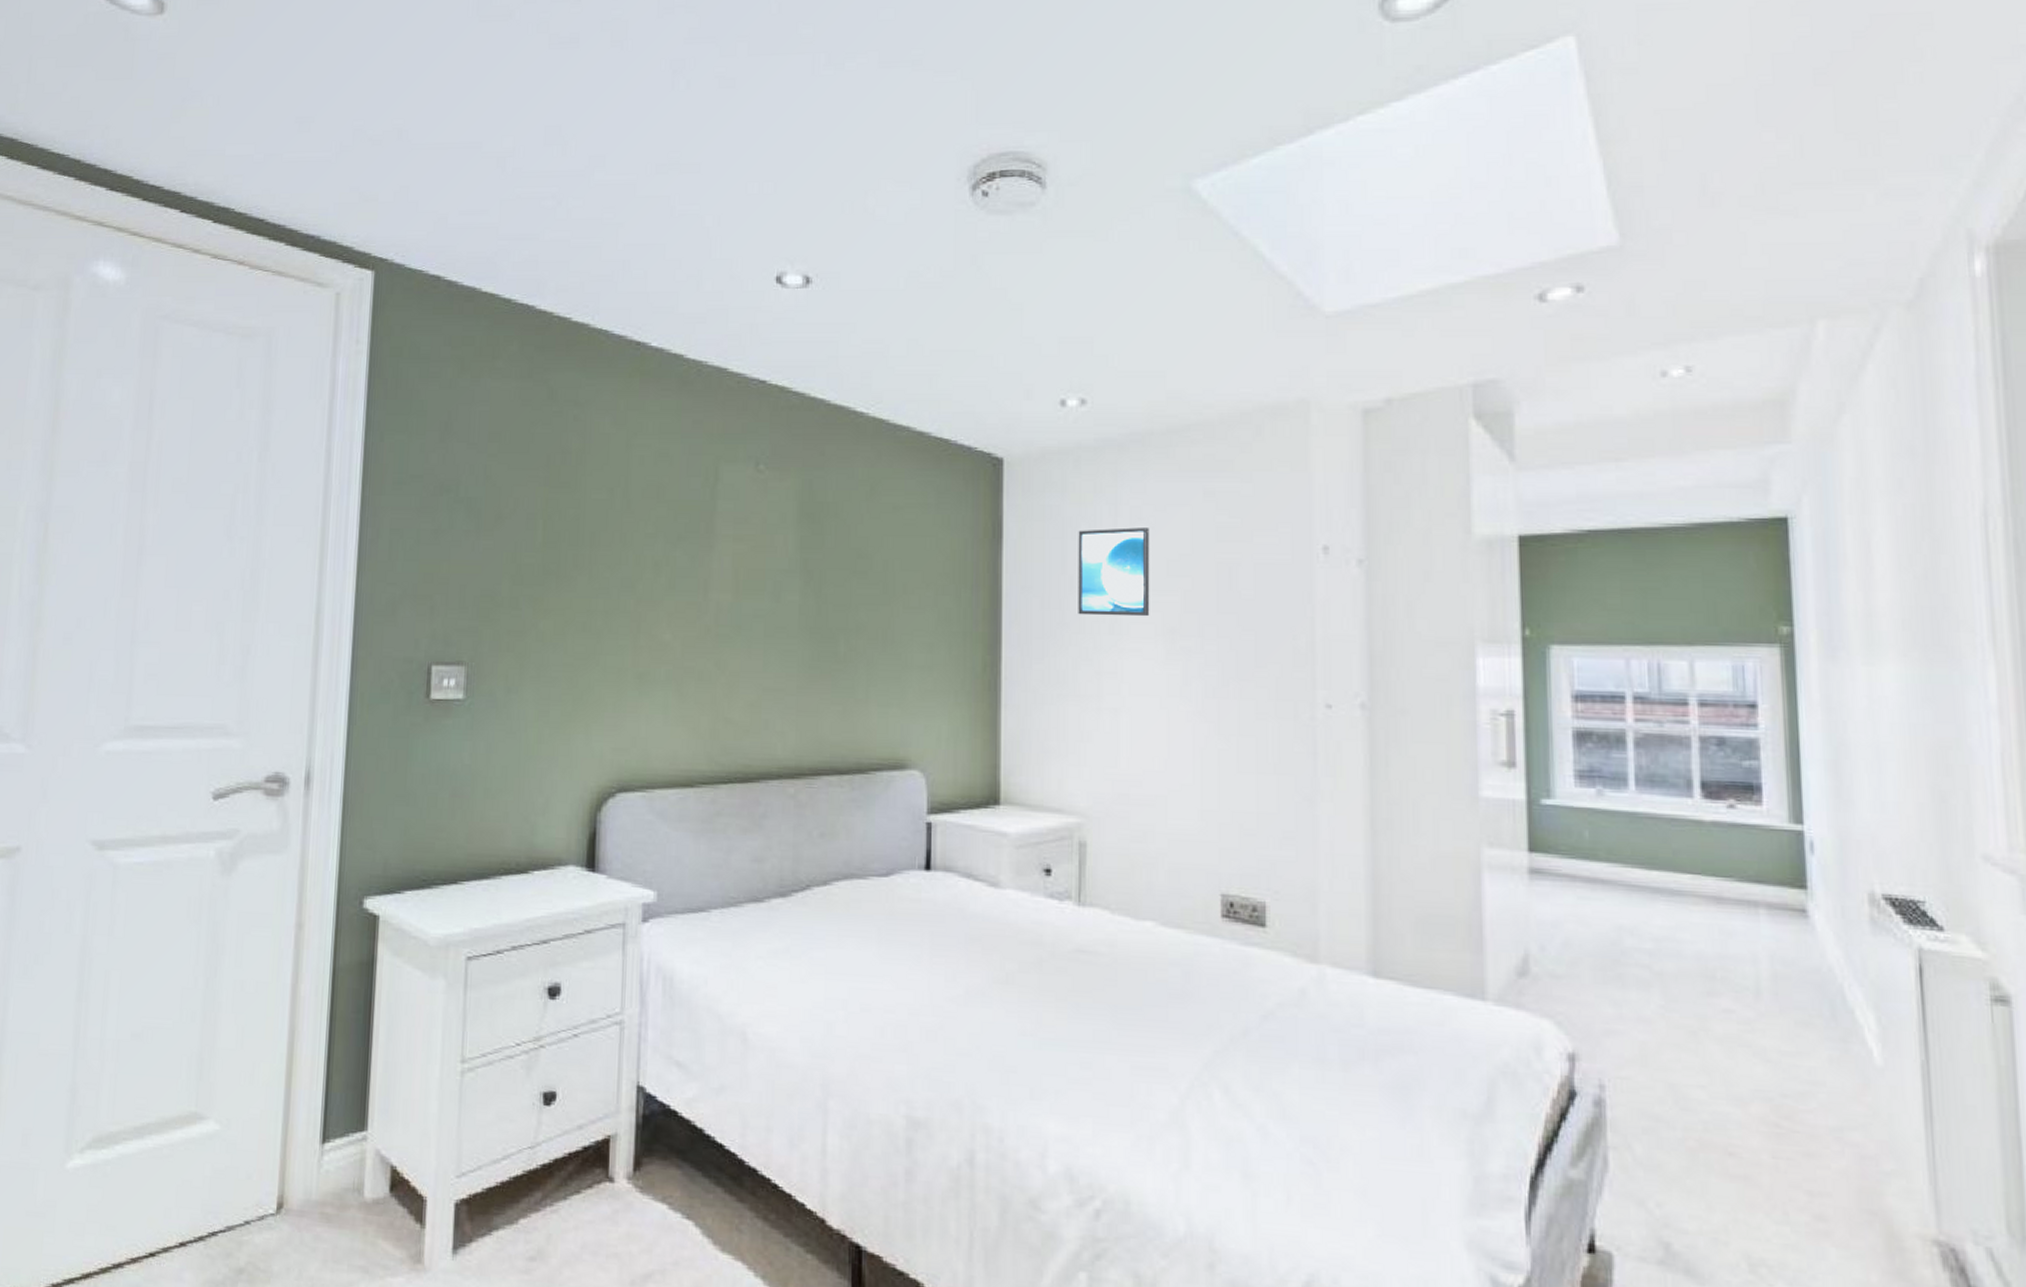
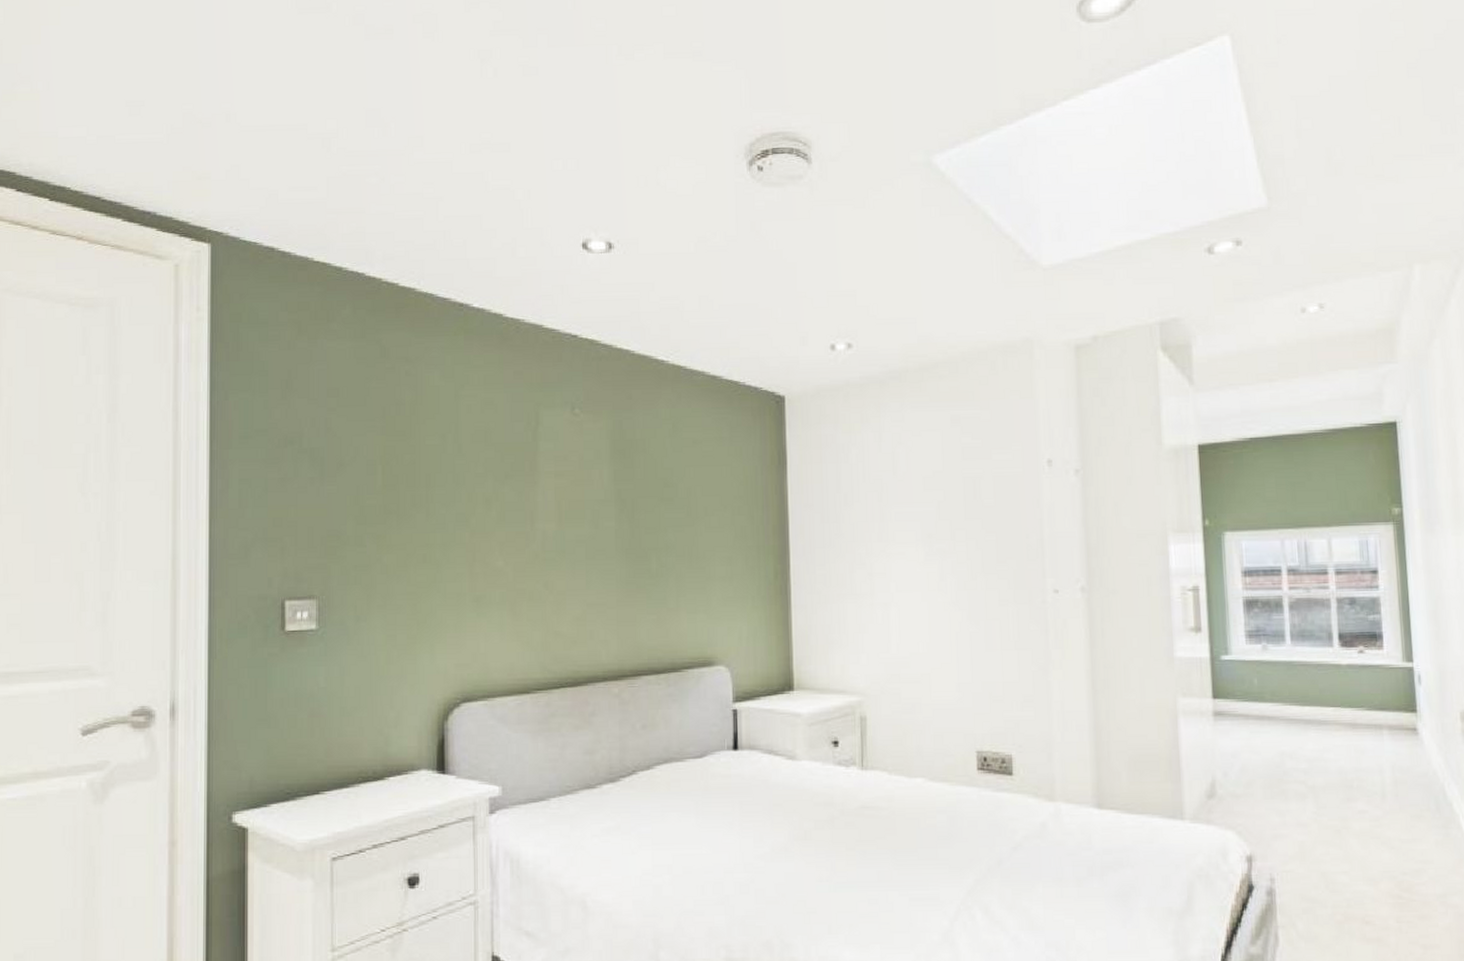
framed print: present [1078,527,1150,617] -> none [850,450,911,527]

